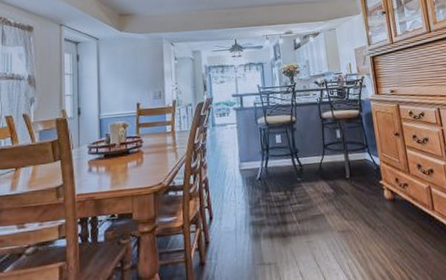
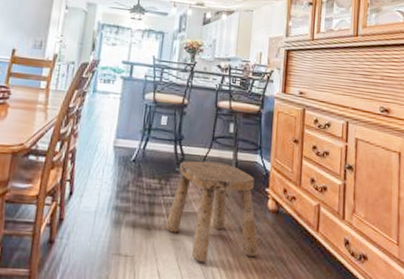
stool: none [298,165,385,257] -> present [166,161,259,262]

